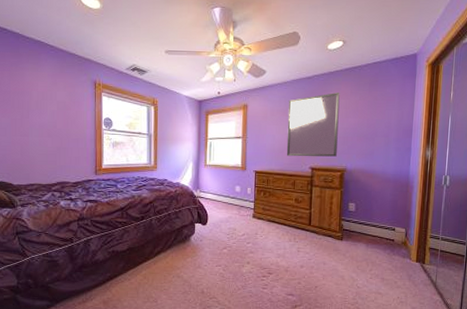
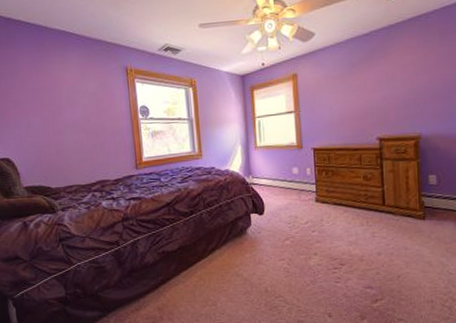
home mirror: present [286,93,340,157] -> none [344,48,408,128]

